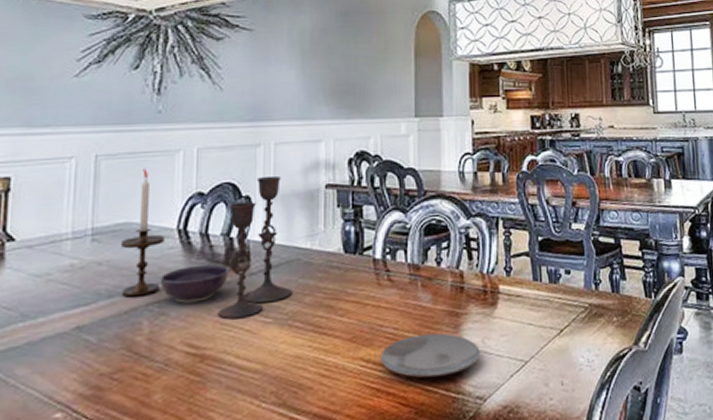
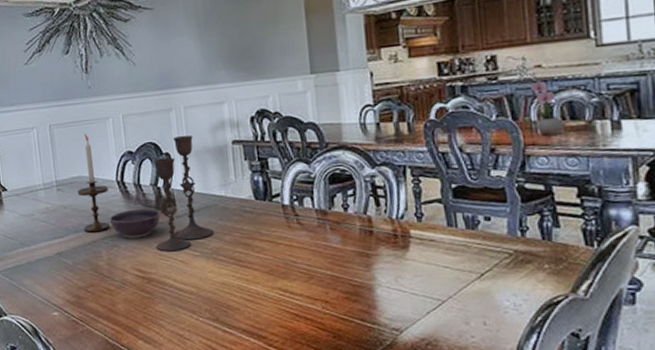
plate: present [381,333,480,379] -> none [297,271,394,309]
flower arrangement: none [605,132,630,192] -> present [529,72,564,137]

